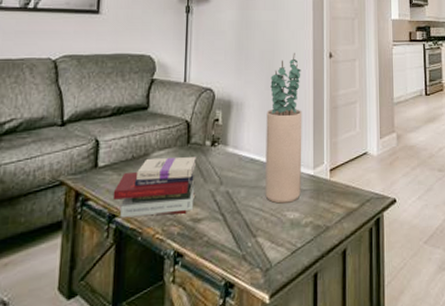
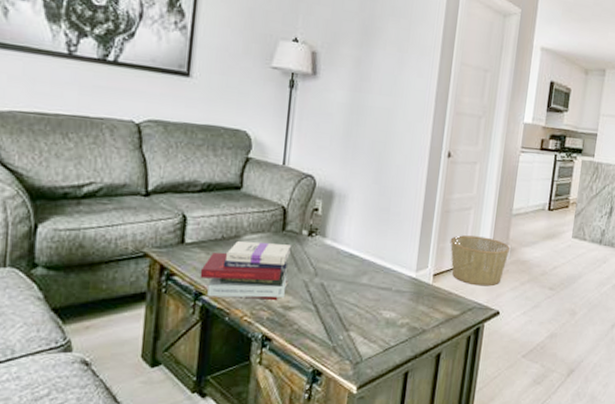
vase: present [265,52,302,204] -> none [362,146,415,302]
basket: none [342,127,397,176] -> present [451,235,511,286]

